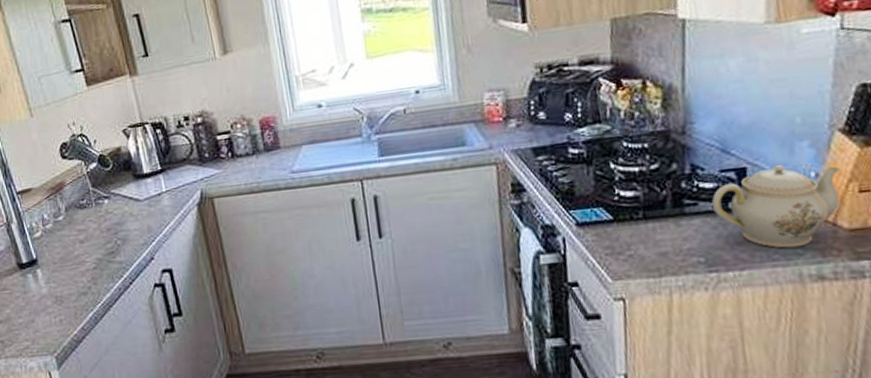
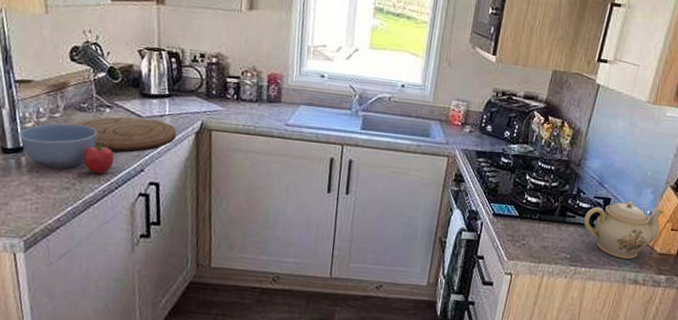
bowl: none [30,222,103,275] -> present [19,123,98,169]
cutting board: none [77,199,179,245] -> present [73,116,177,152]
fruit: none [92,239,123,272] -> present [83,144,115,174]

